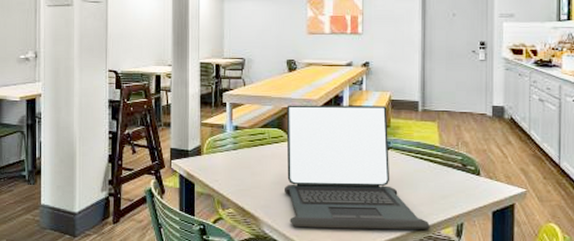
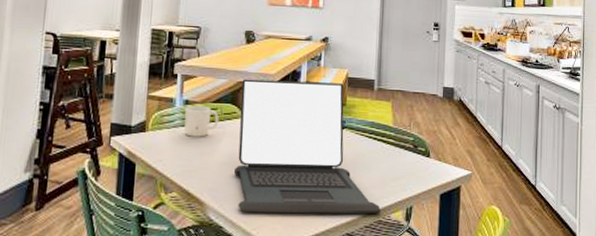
mug: none [235,130,267,159] -> present [184,105,219,137]

